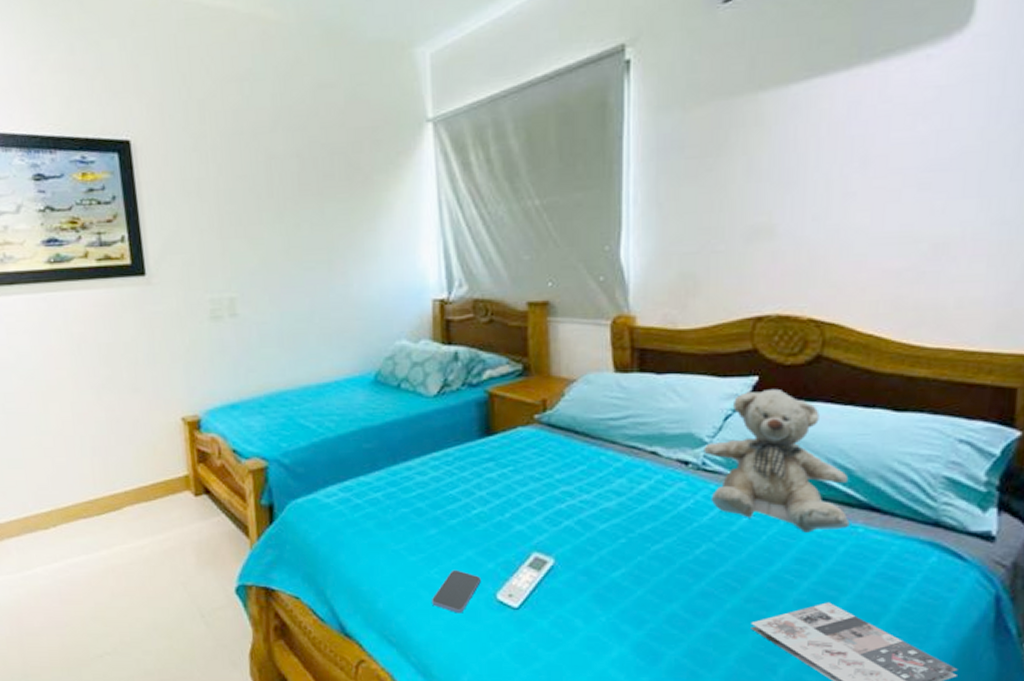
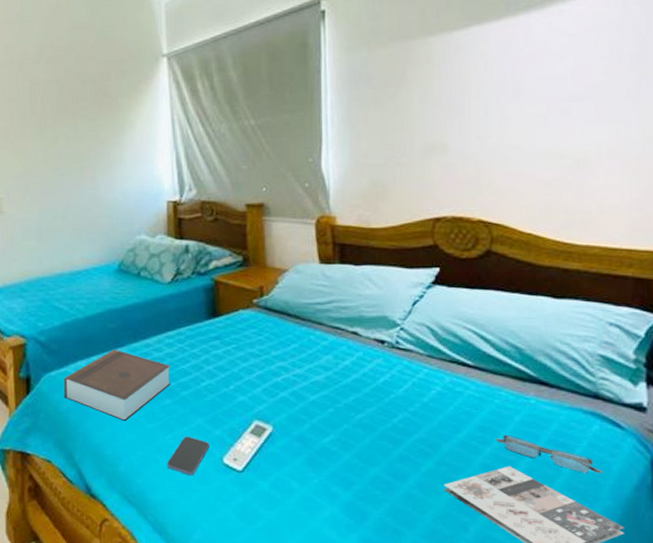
book: none [312,472,436,554] -> present [63,349,171,422]
teddy bear: present [703,388,850,533] -> none [396,278,523,404]
glasses: none [813,567,937,610] -> present [494,434,602,473]

